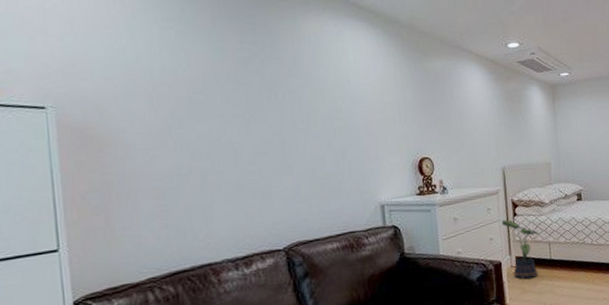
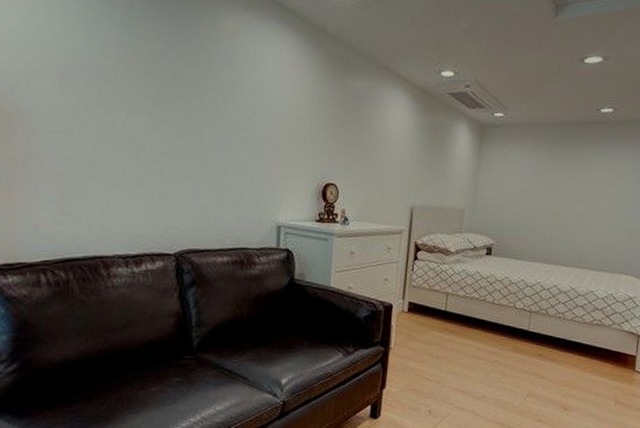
potted plant: present [500,219,540,280] -> none [398,261,439,328]

